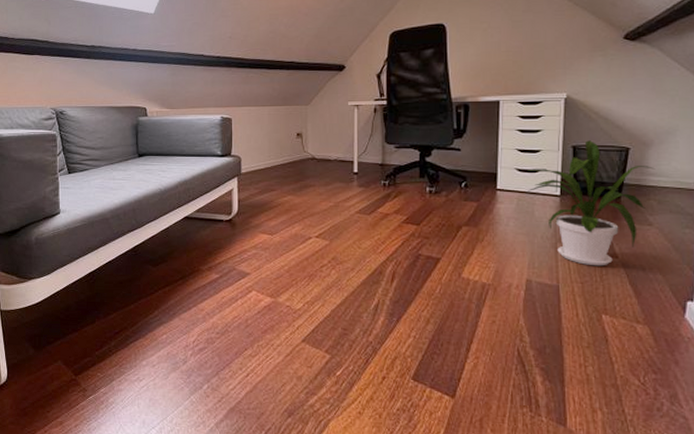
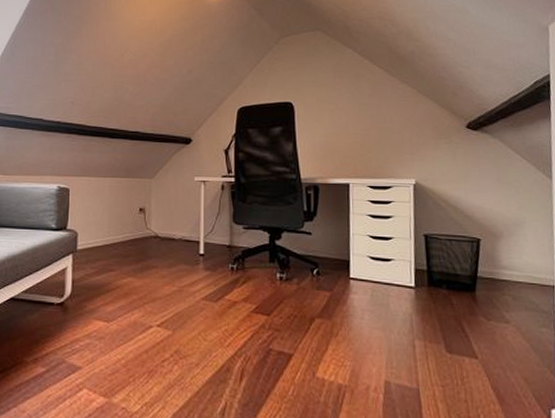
house plant: present [527,140,656,266] -> none [380,229,508,368]

